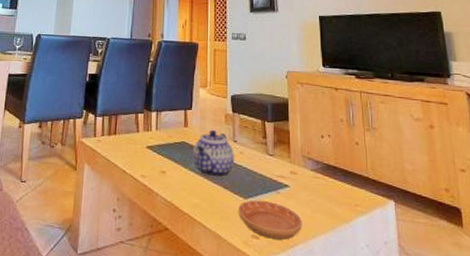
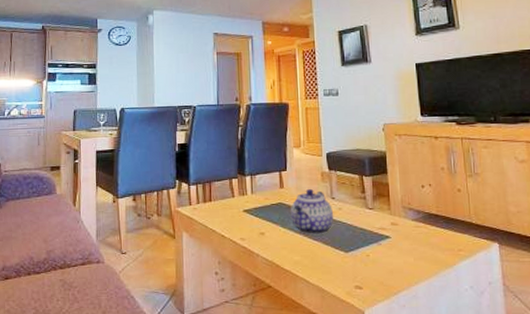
saucer: present [238,200,302,240] -> none [340,252,405,288]

